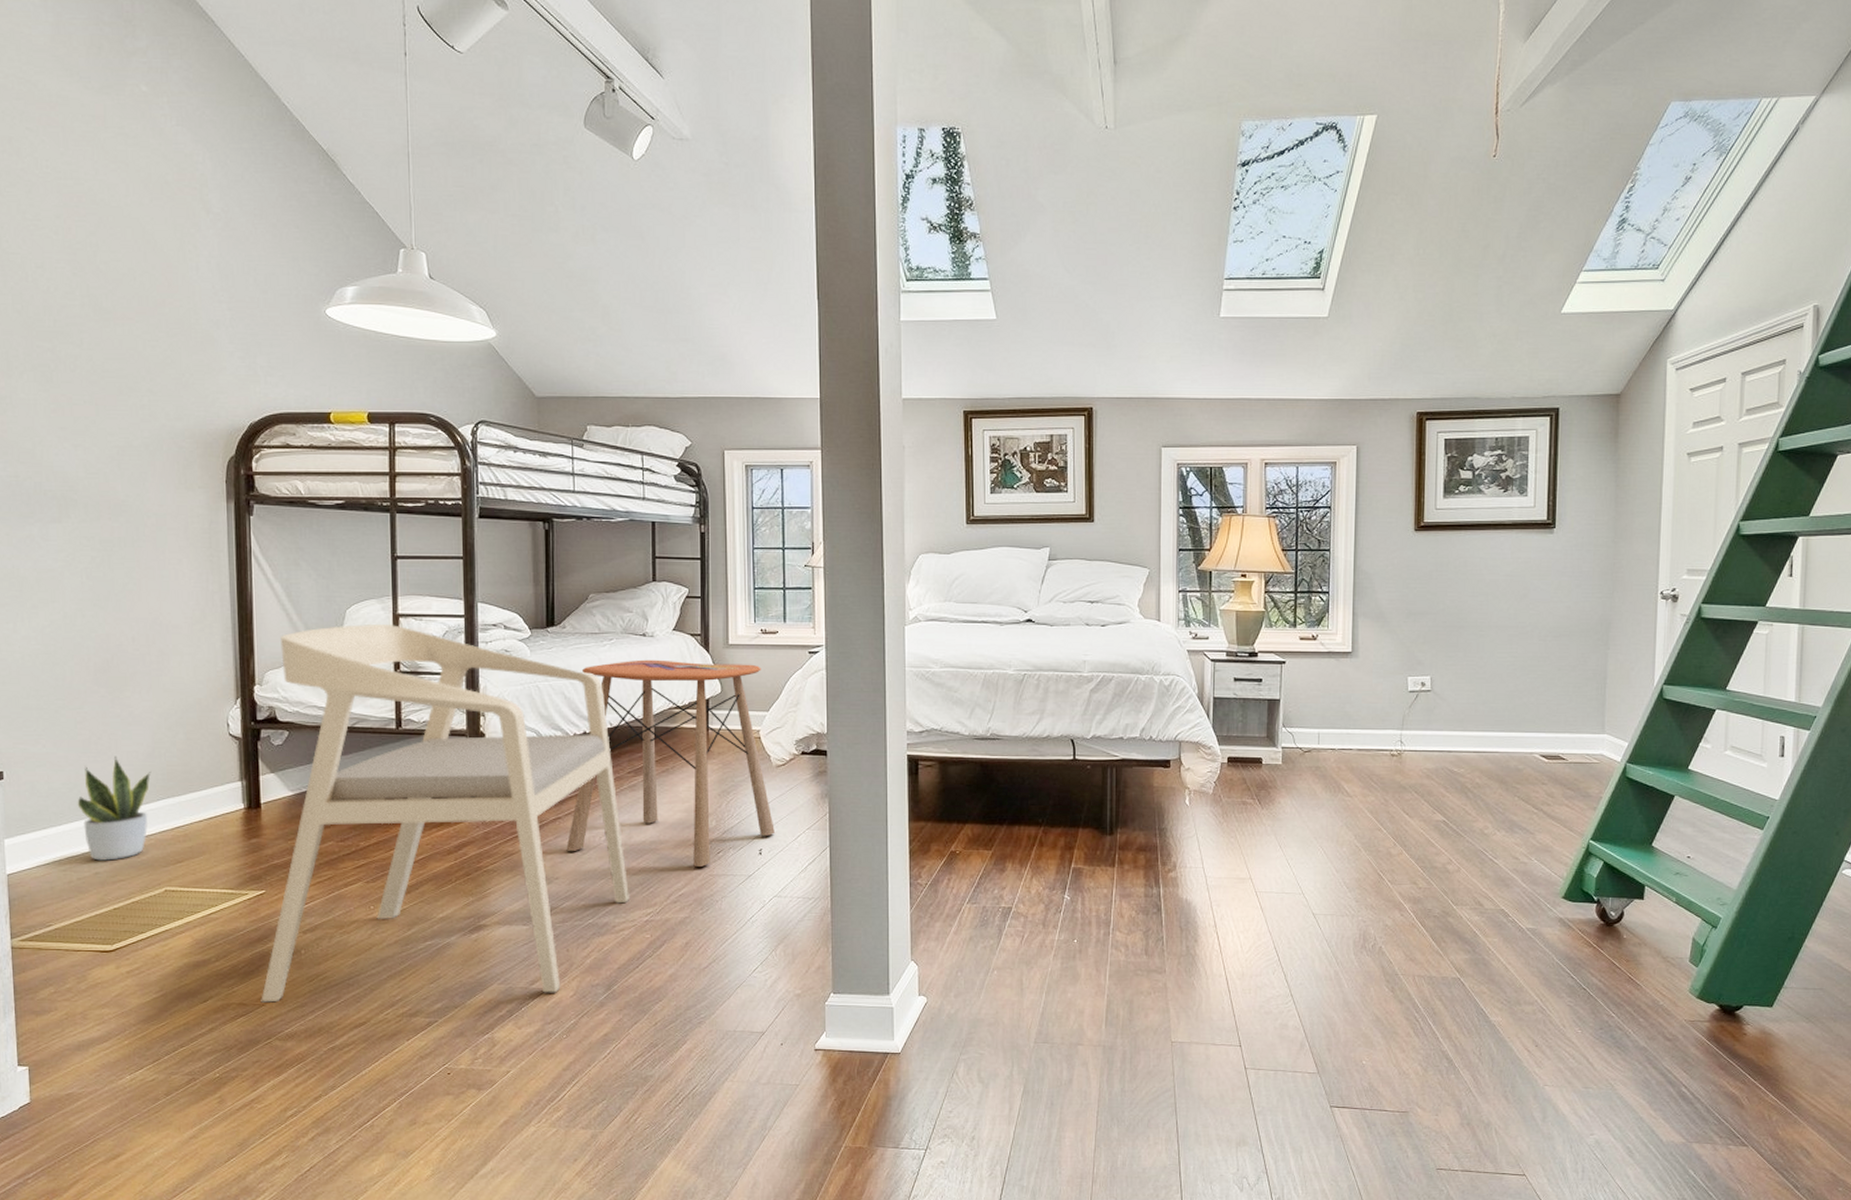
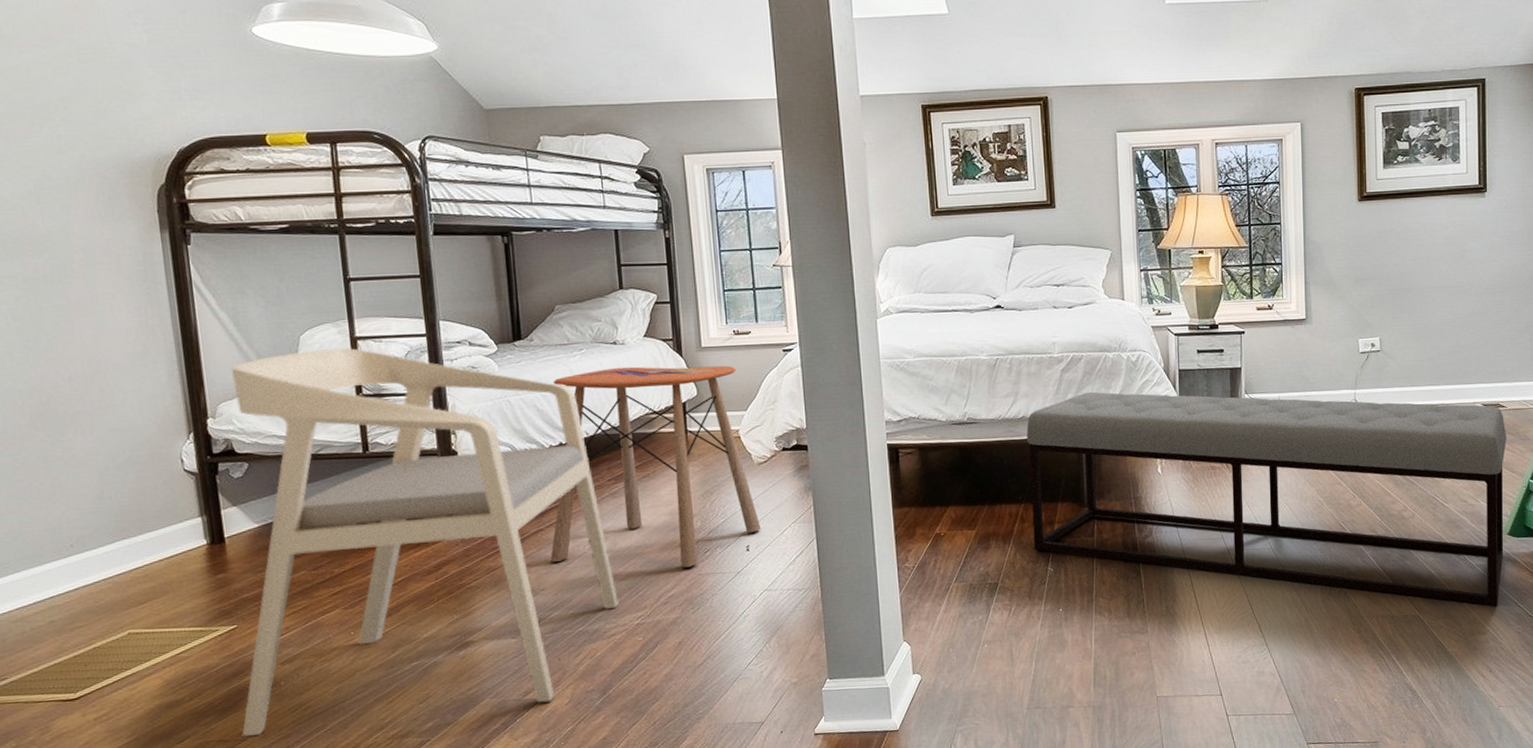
potted plant: present [77,756,152,861] -> none [23,500,104,609]
bench: none [1050,714,1566,976] -> present [1026,391,1507,607]

